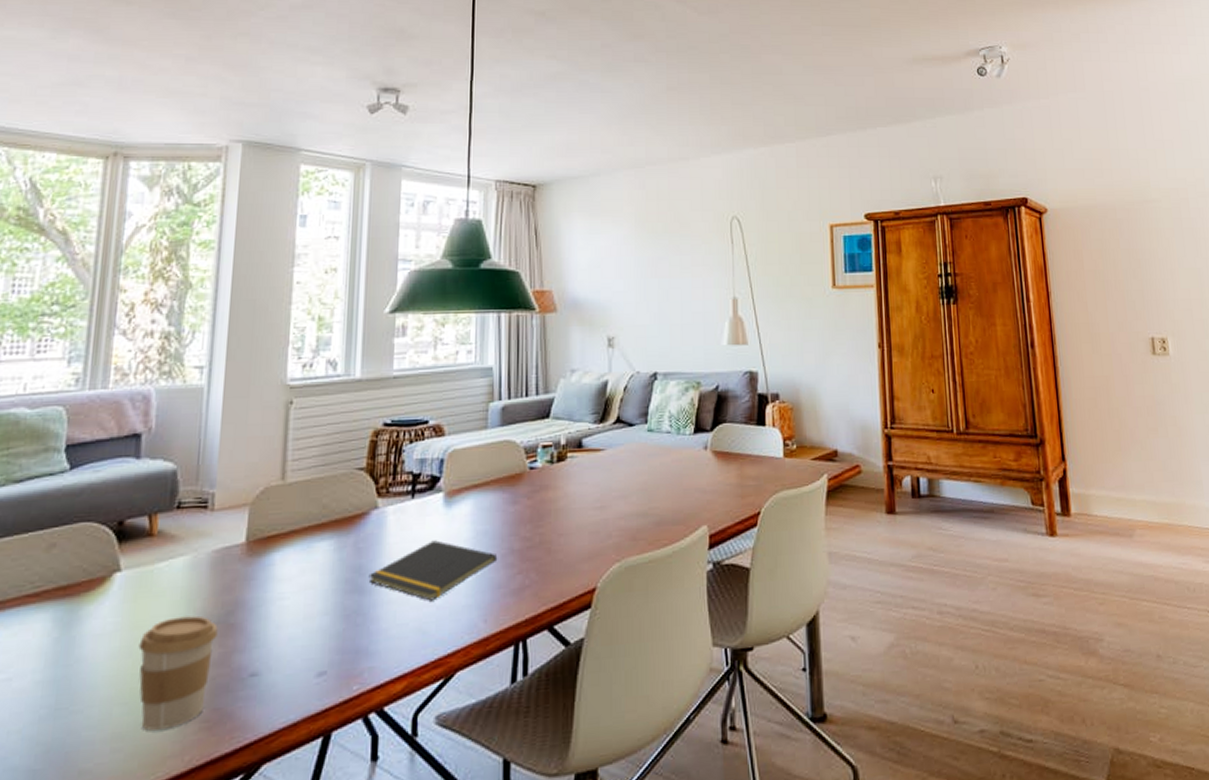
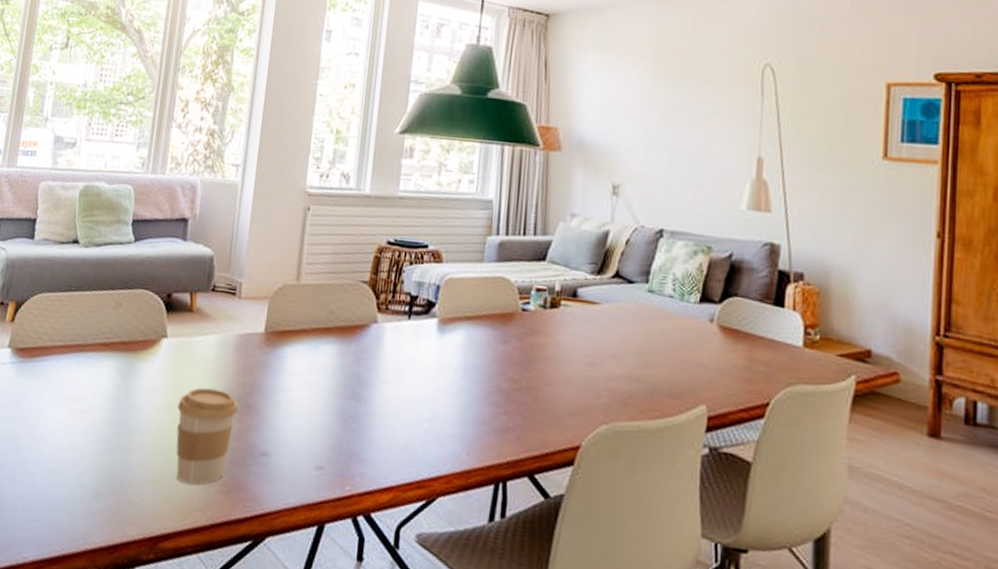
notepad: present [368,540,498,601] -> none [365,364,485,423]

